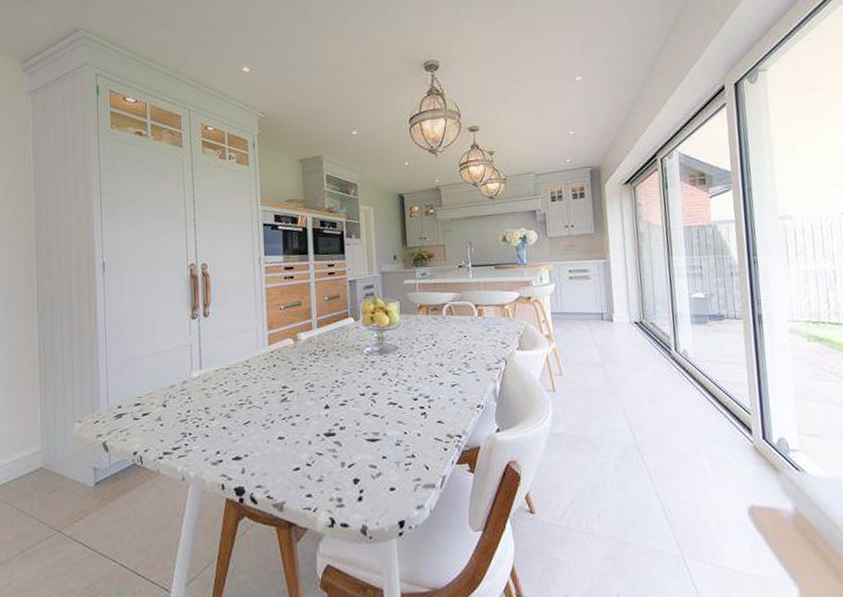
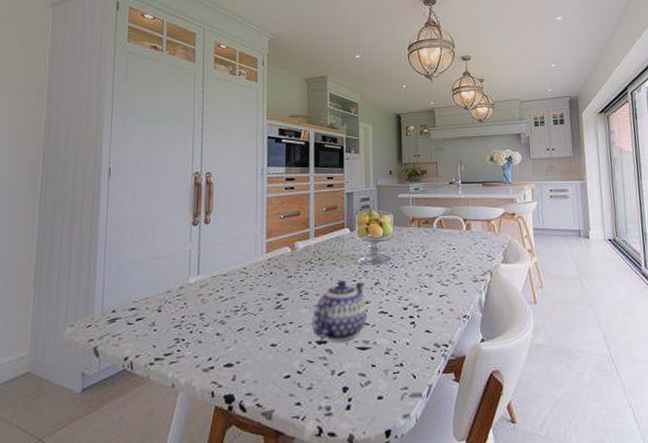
teapot: none [319,372,377,434] -> present [312,281,368,342]

